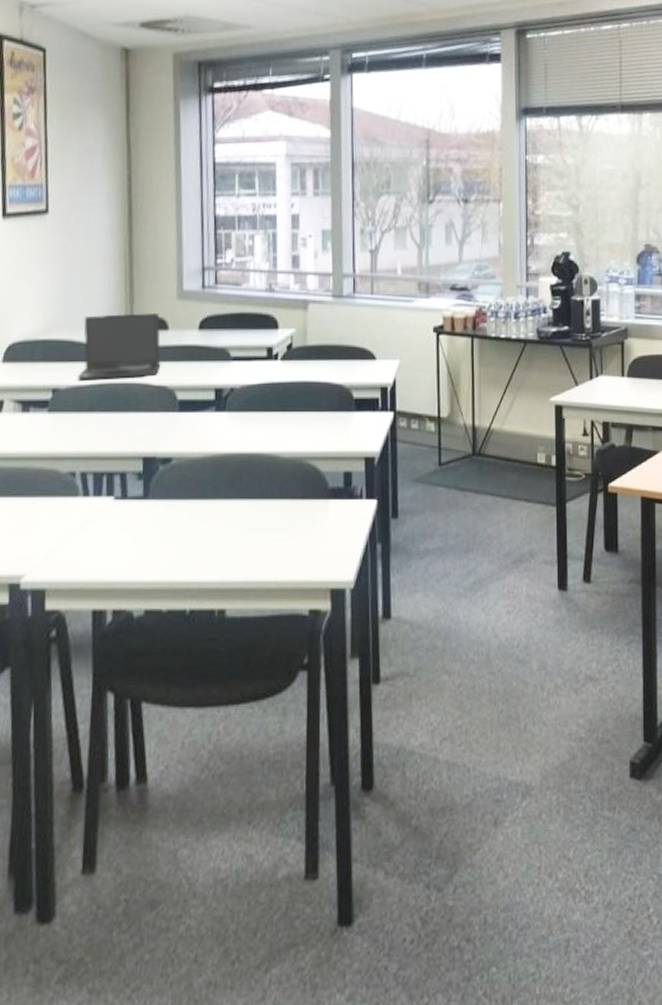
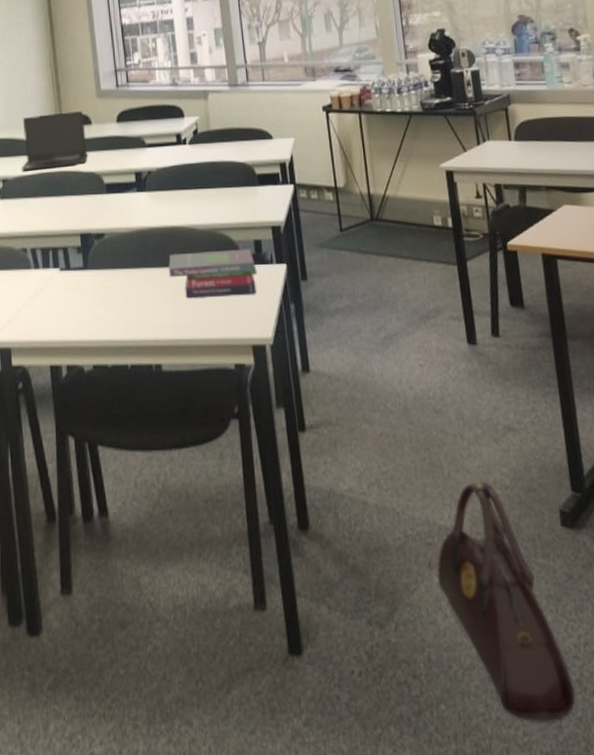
books: none [243,481,344,536] -> present [168,249,258,298]
handbag: none [502,733,625,977] -> present [436,481,576,721]

